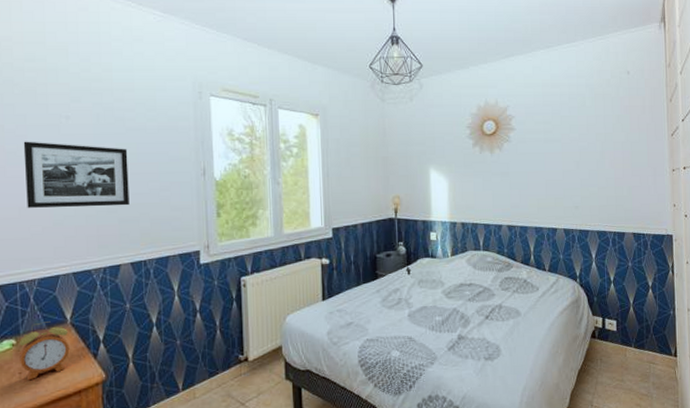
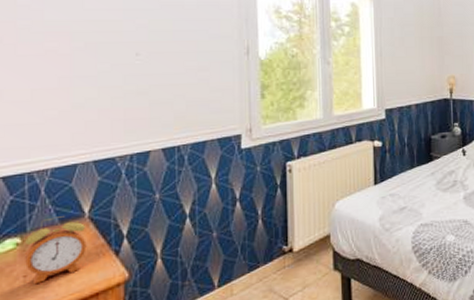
picture frame: present [23,141,130,208] -> none [39,16,162,90]

